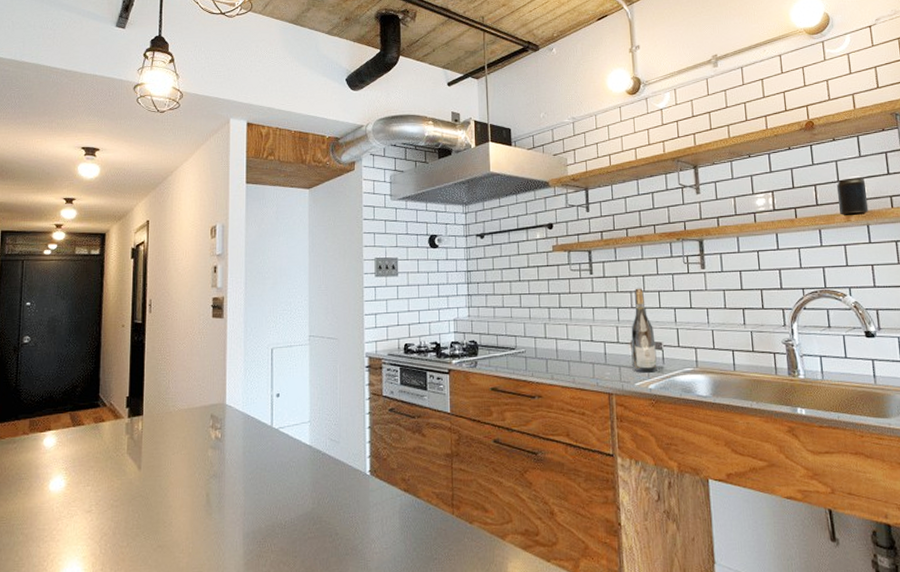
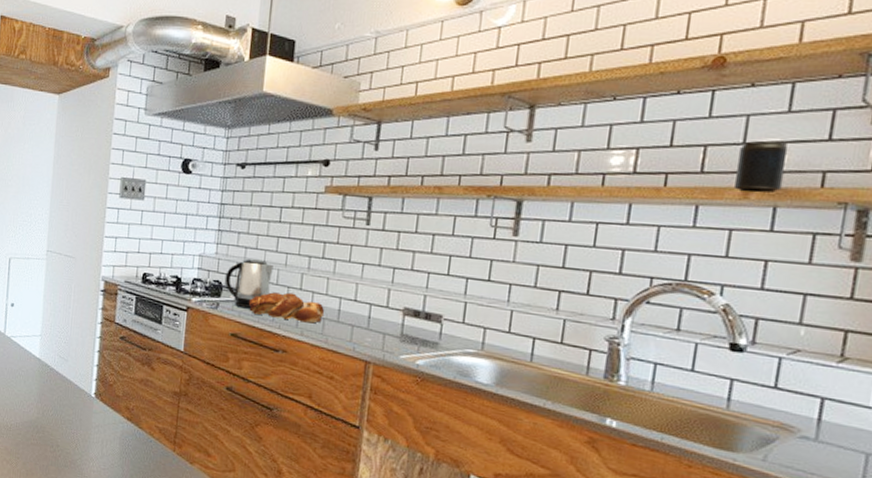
kettle: none [479,316,520,363] -> present [224,258,274,309]
bread loaf: none [502,342,568,368] -> present [248,292,324,324]
wine bottle: present [631,288,657,373] -> none [402,248,435,347]

